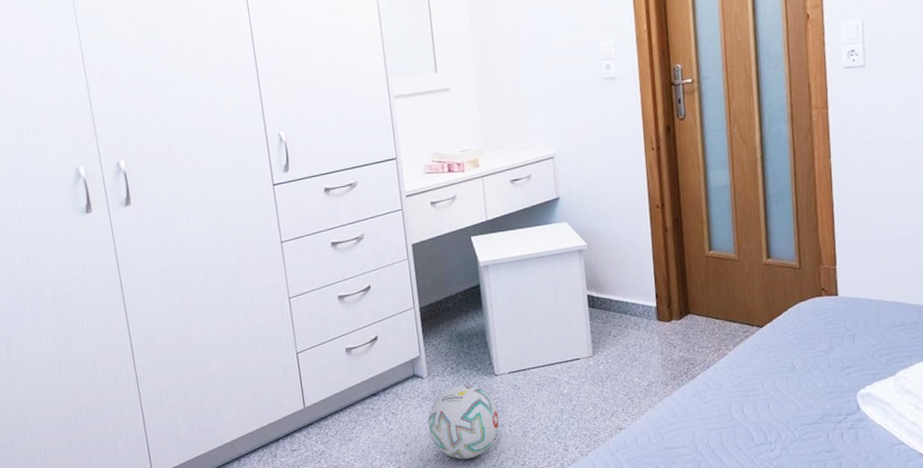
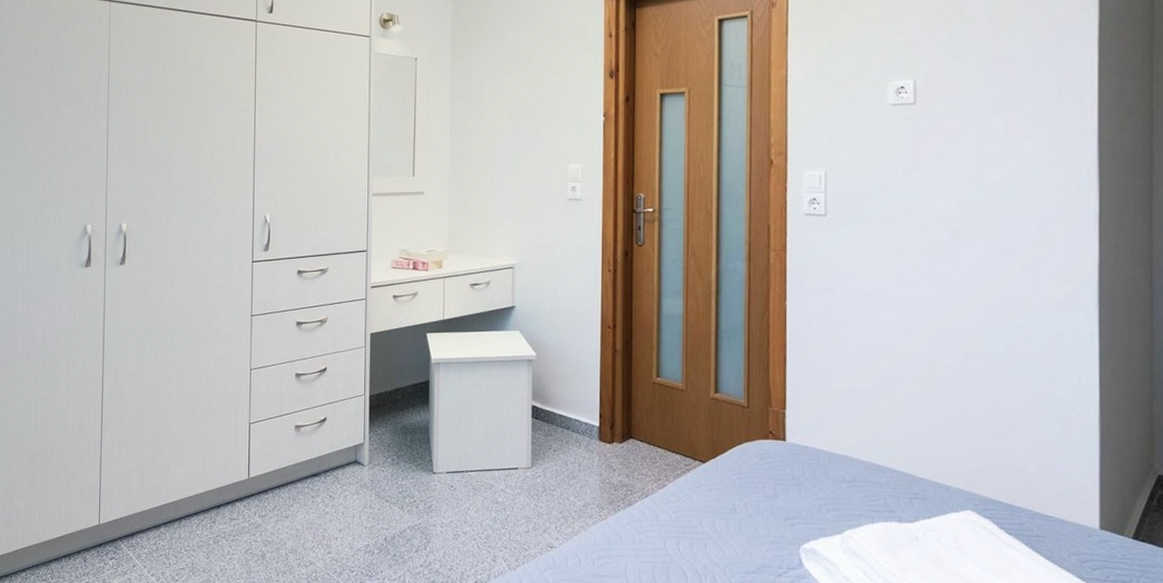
ball: present [428,384,500,460] -> none [363,478,432,555]

